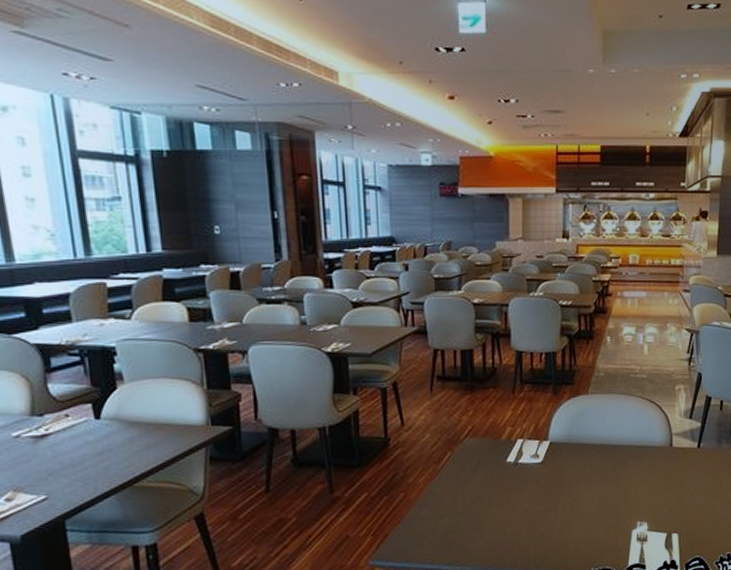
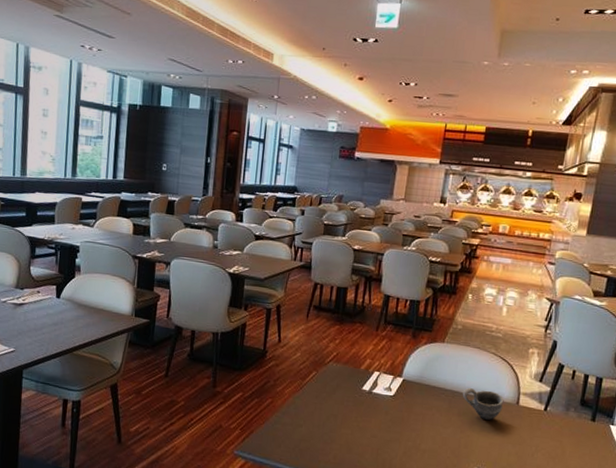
cup: none [614,437,657,469] -> present [462,388,504,420]

